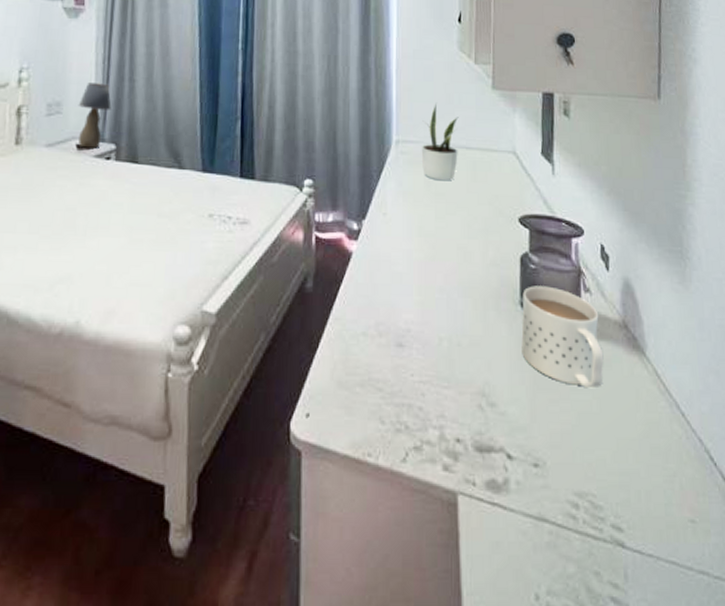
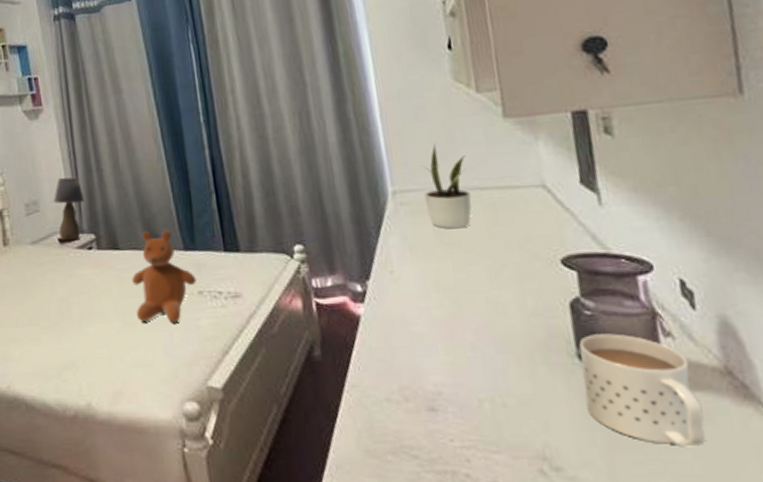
teddy bear: none [144,147,209,243] -> present [132,230,197,323]

